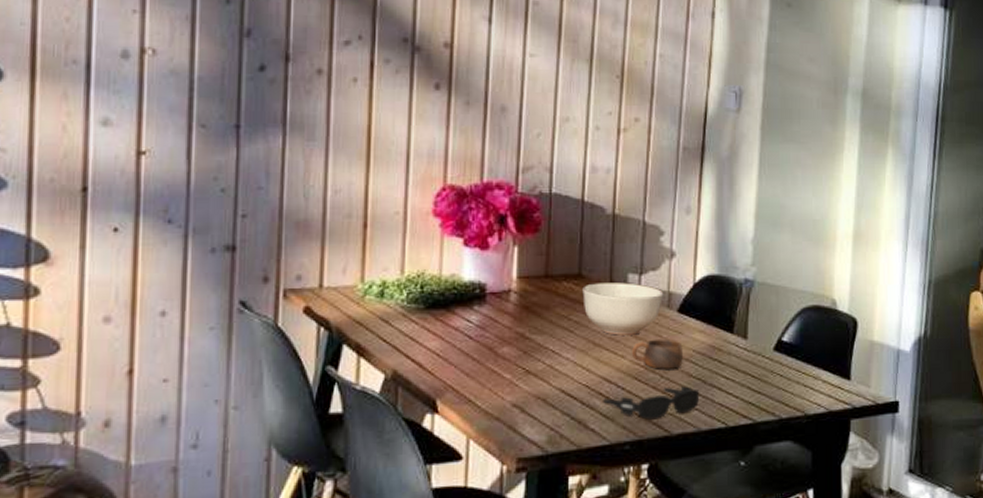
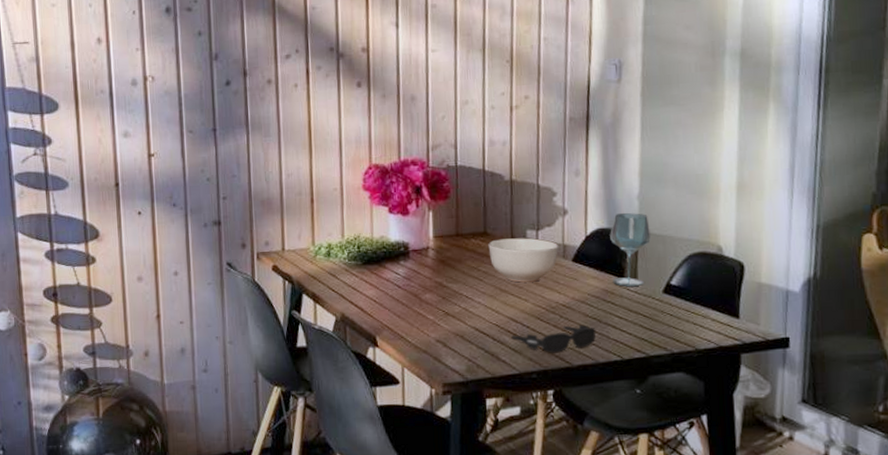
cup: present [631,338,683,370] -> none [533,284,579,311]
wine glass: none [720,259,765,343] -> present [610,213,652,287]

